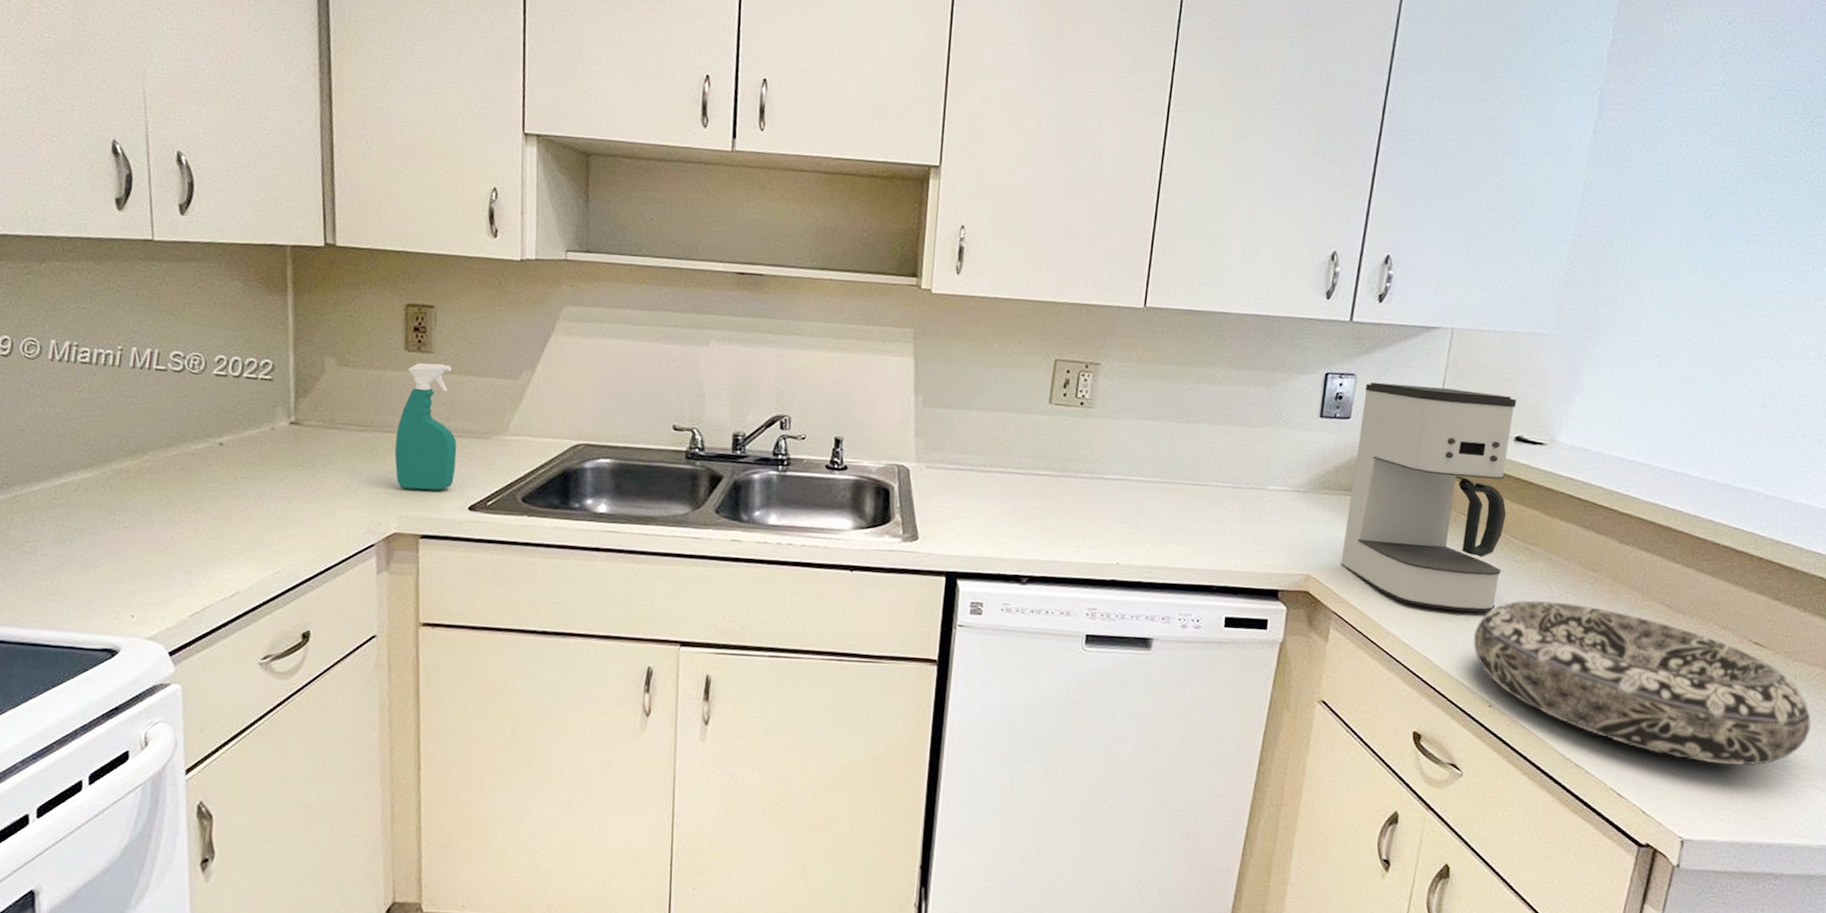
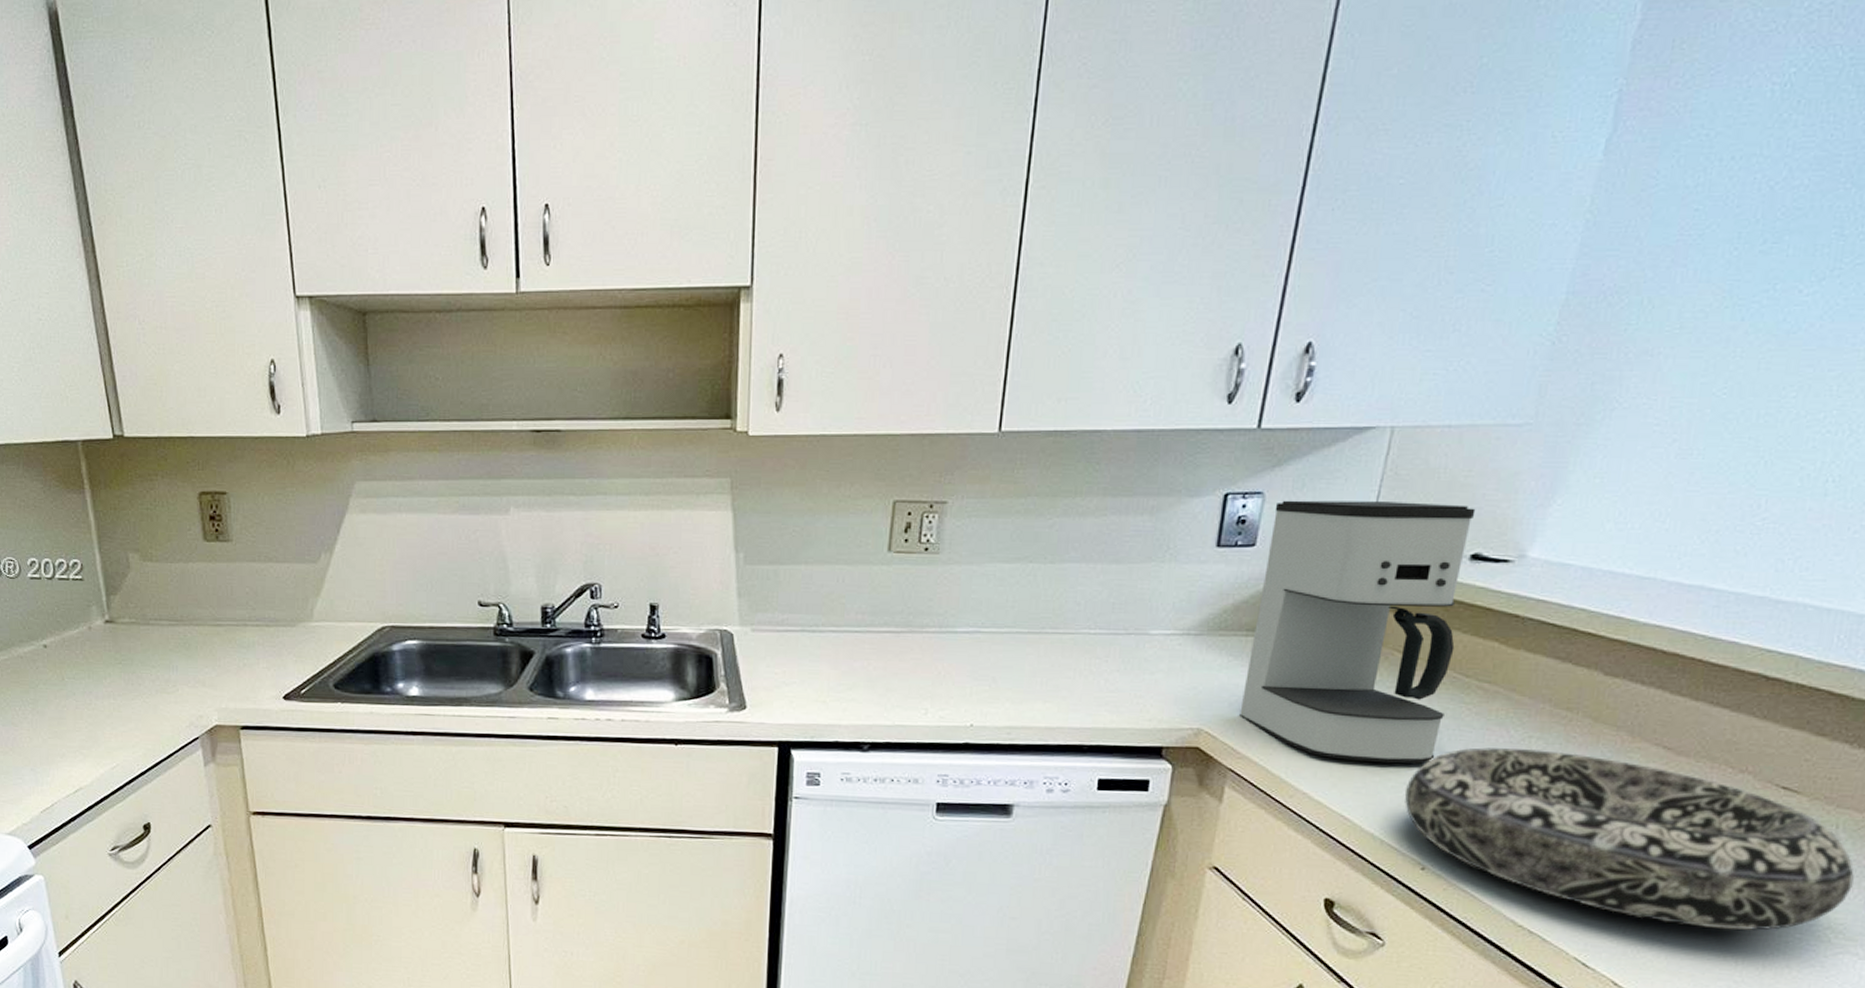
spray bottle: present [394,363,457,491] -> none [206,552,266,682]

